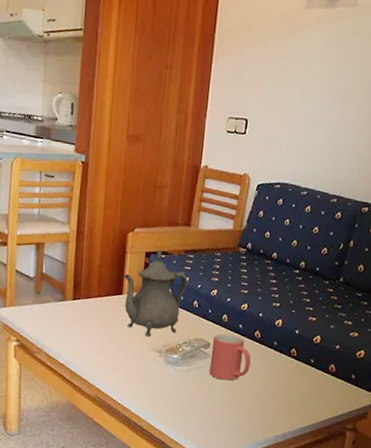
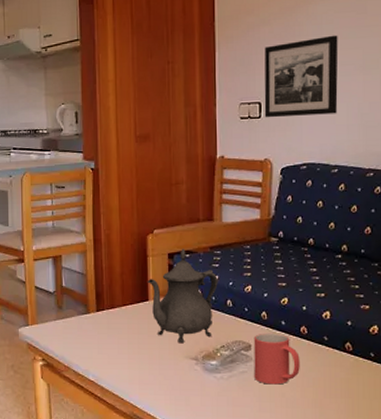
picture frame: none [249,64,325,140] -> present [264,35,339,118]

